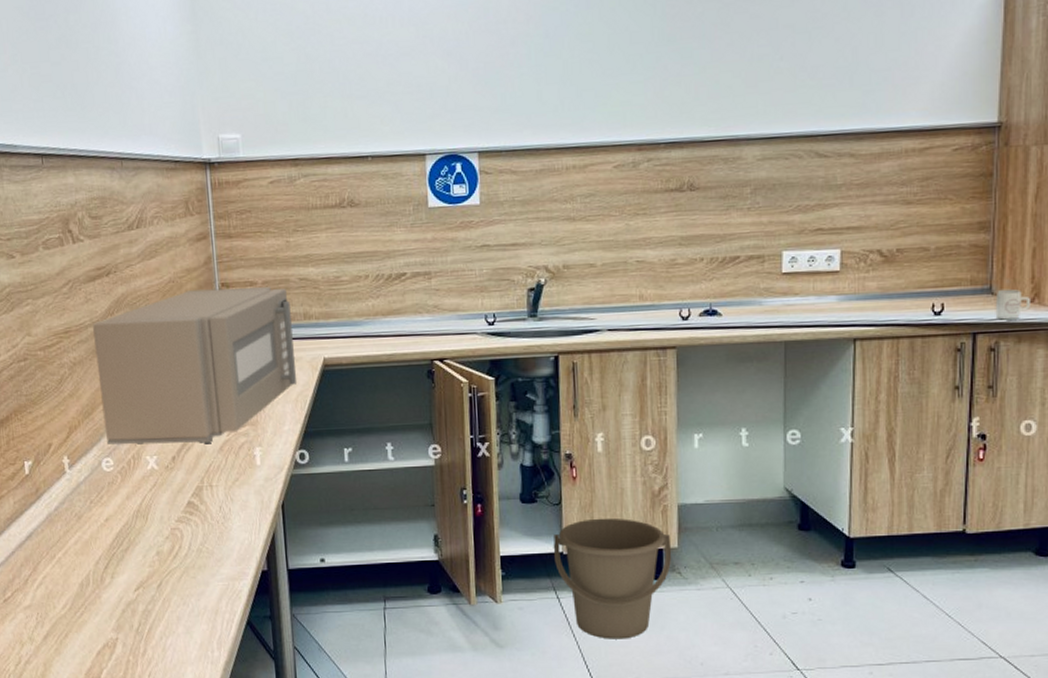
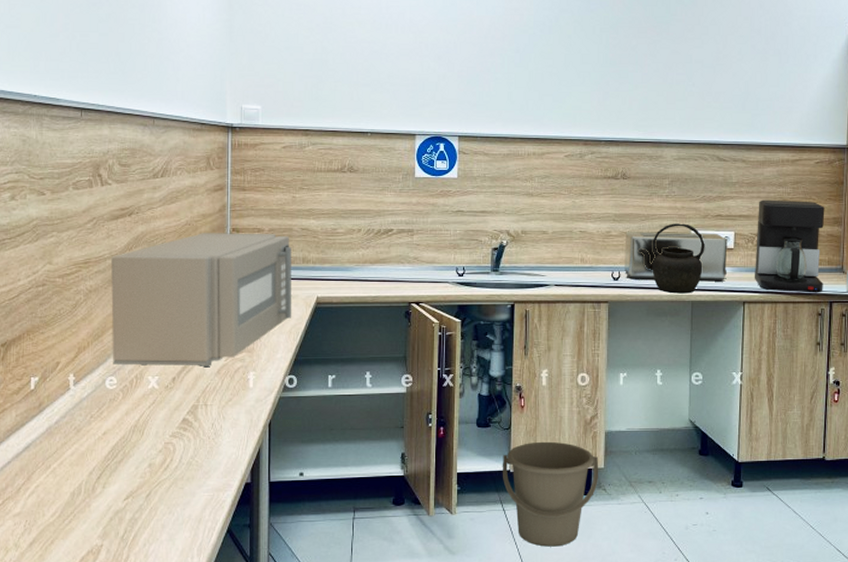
toaster: none [695,252,832,318] -> present [624,231,728,282]
kettle: none [712,242,801,333] -> present [638,223,705,294]
coffee maker: none [868,202,966,324] -> present [754,199,825,293]

